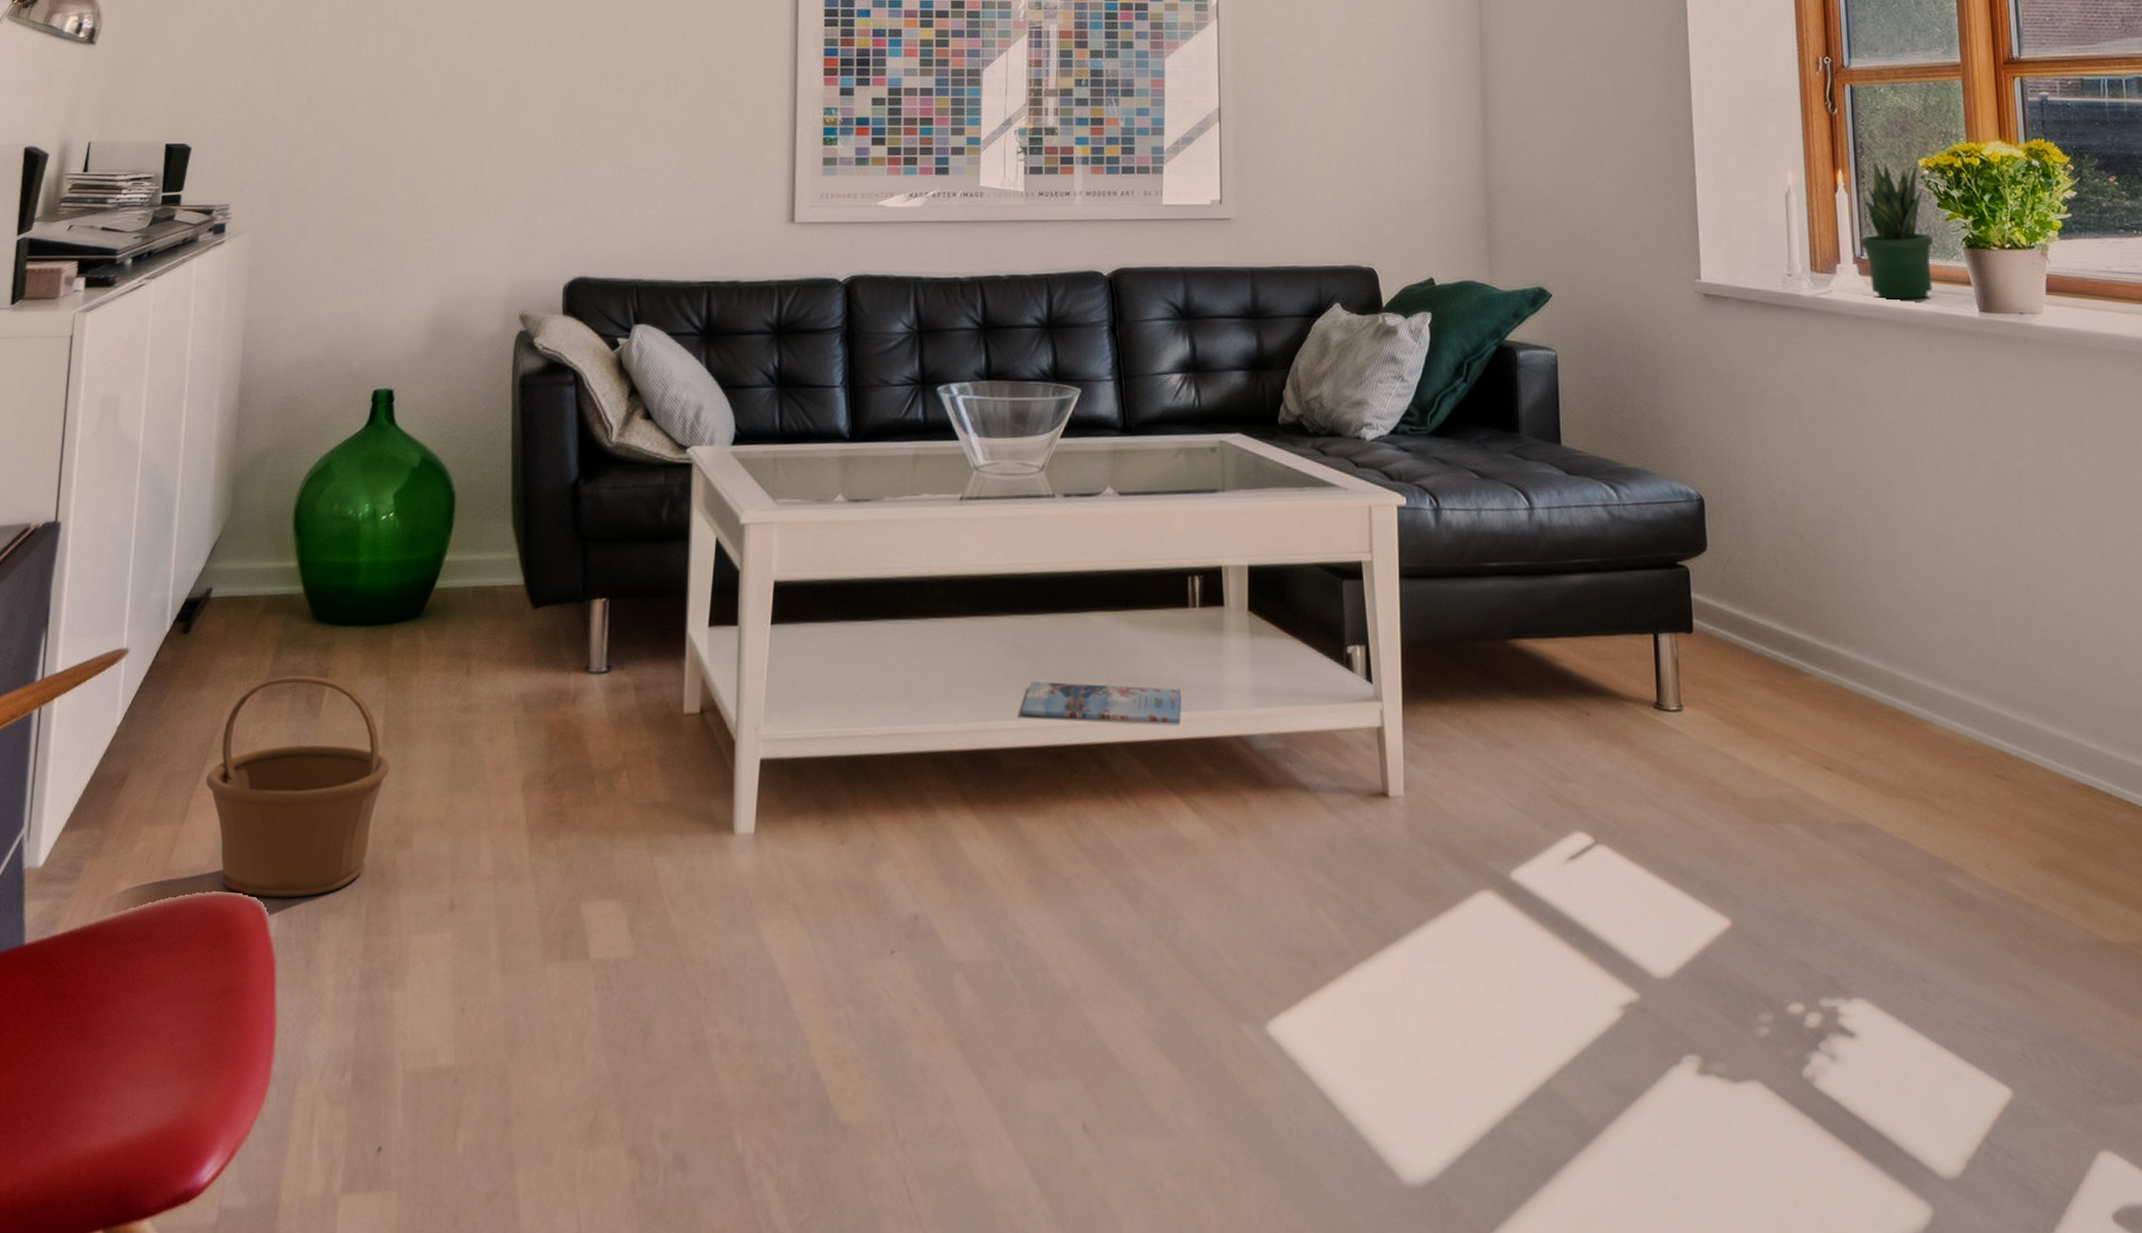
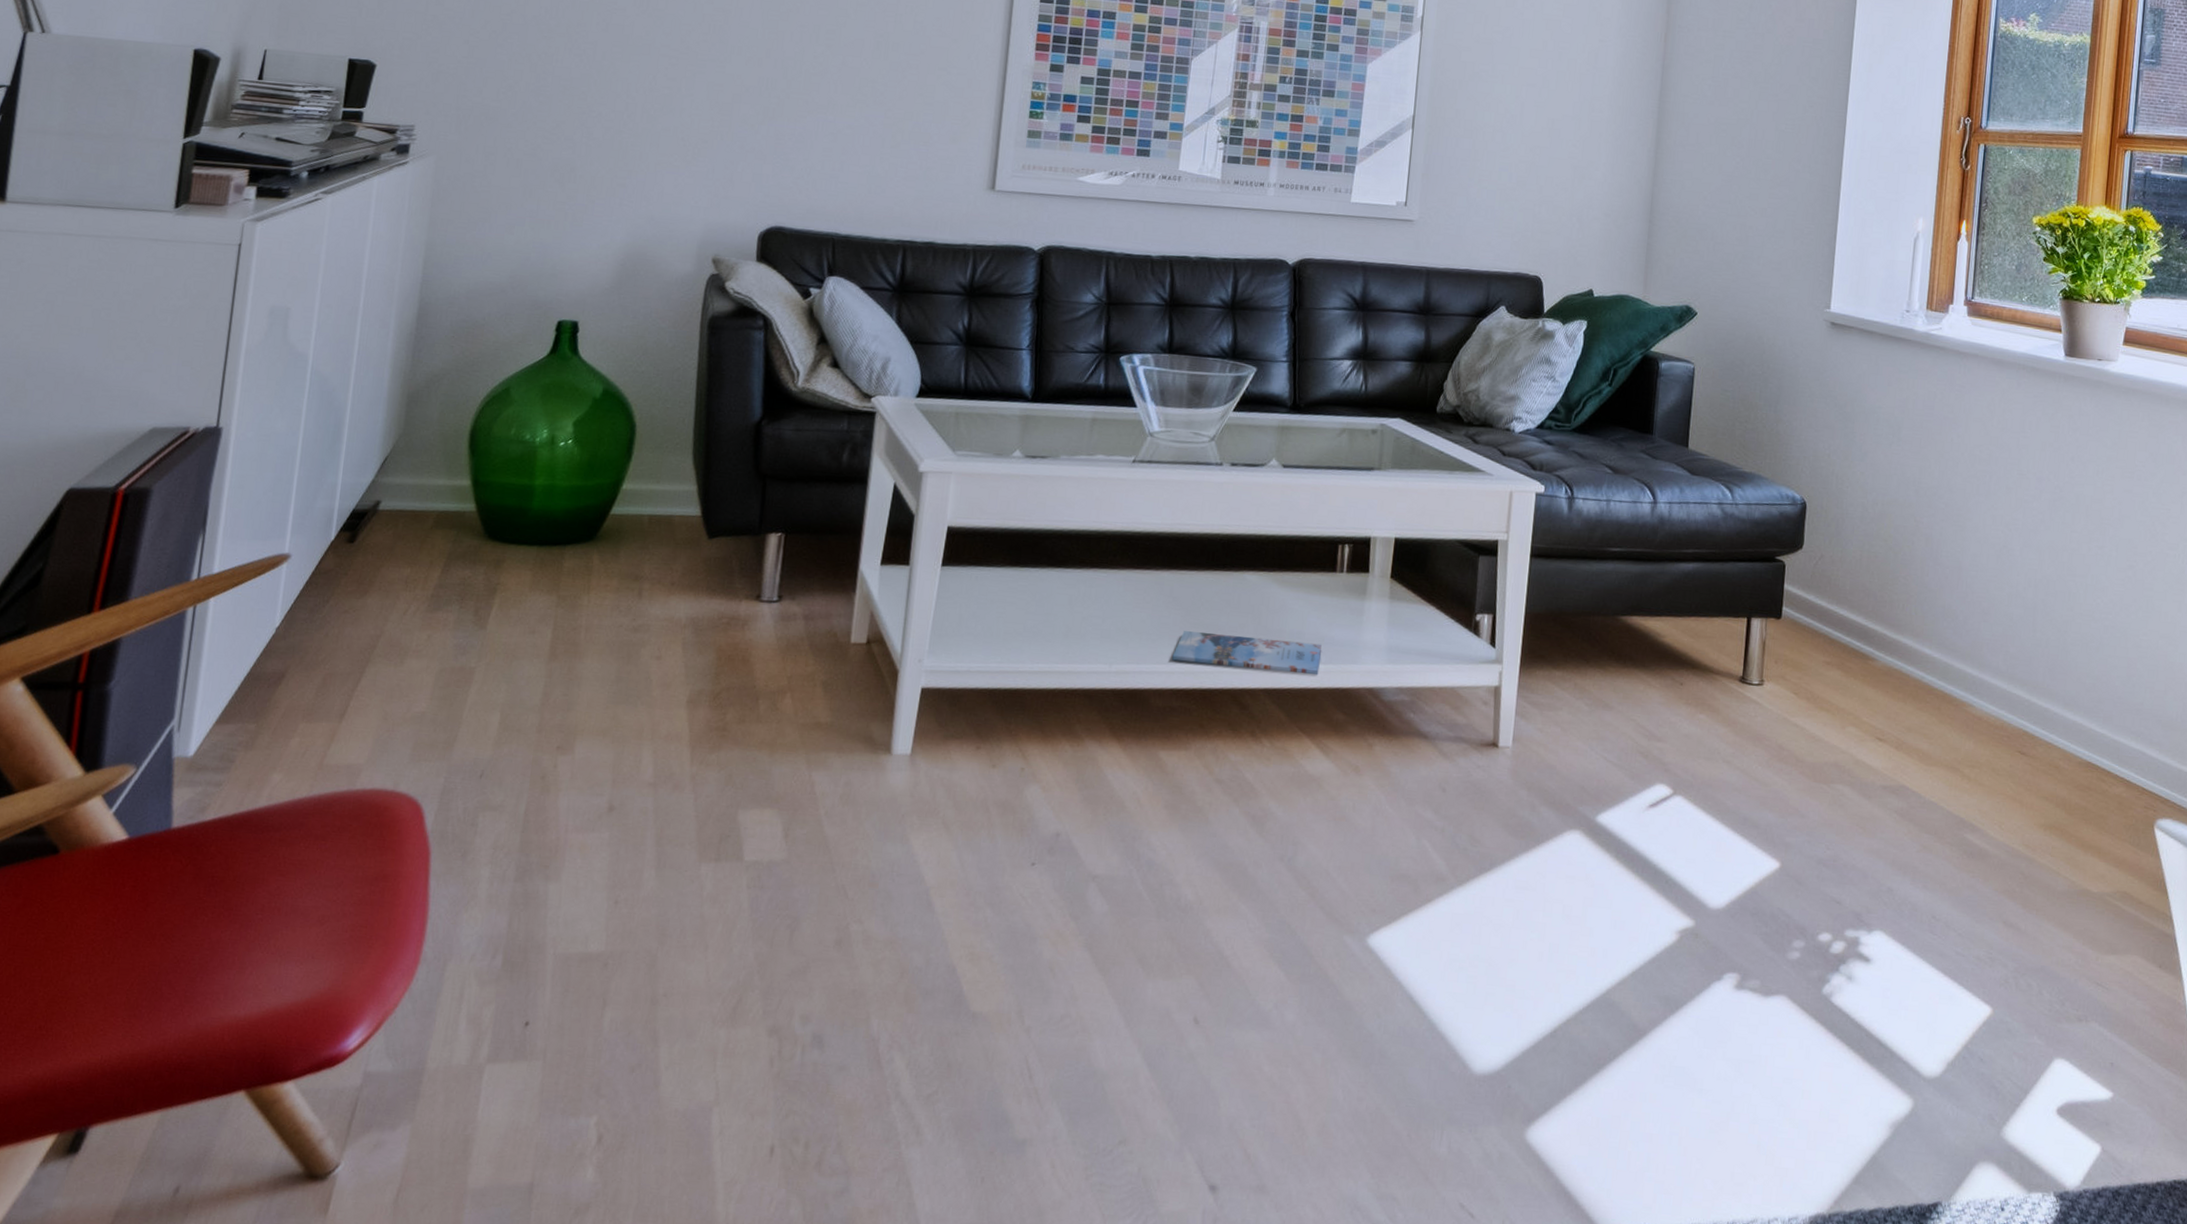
basket: present [205,675,390,898] -> none [366,588,556,795]
planter: present [1860,162,1933,300] -> none [1972,217,2035,341]

